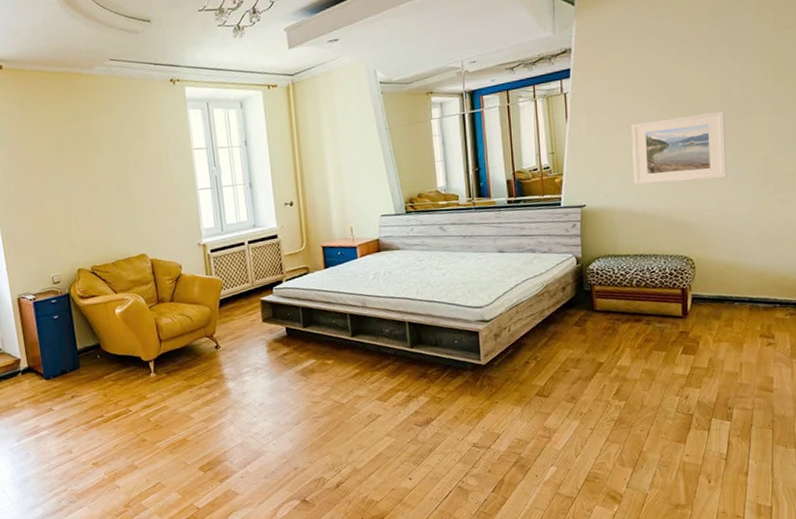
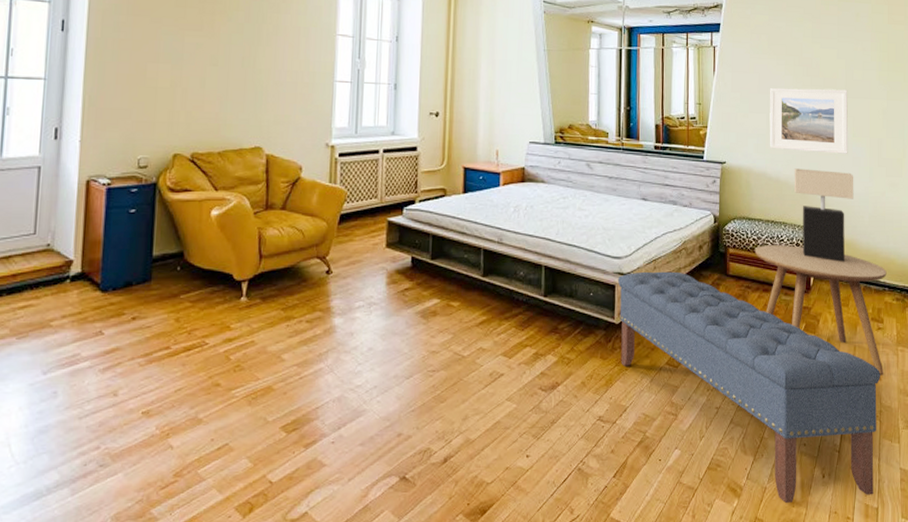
bench: none [481,313,772,506] -> present [618,271,880,503]
side table: none [623,275,777,388] -> present [754,245,887,376]
table lamp: none [663,196,736,286] -> present [794,168,854,262]

